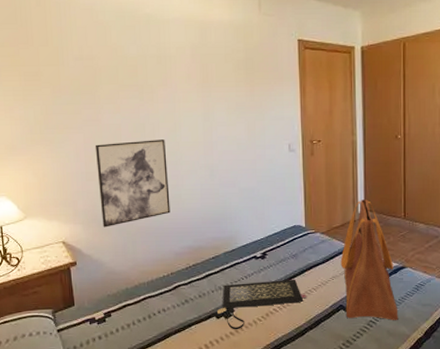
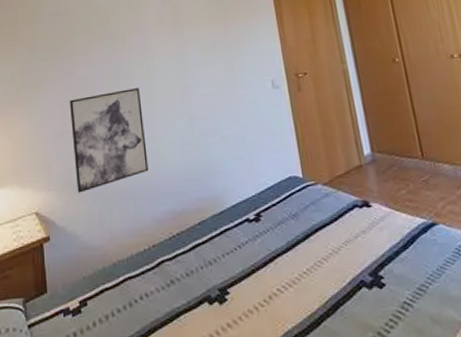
clutch bag: present [216,279,307,330] -> none [208,246,317,321]
tote bag: present [340,199,398,320] -> none [351,138,442,300]

